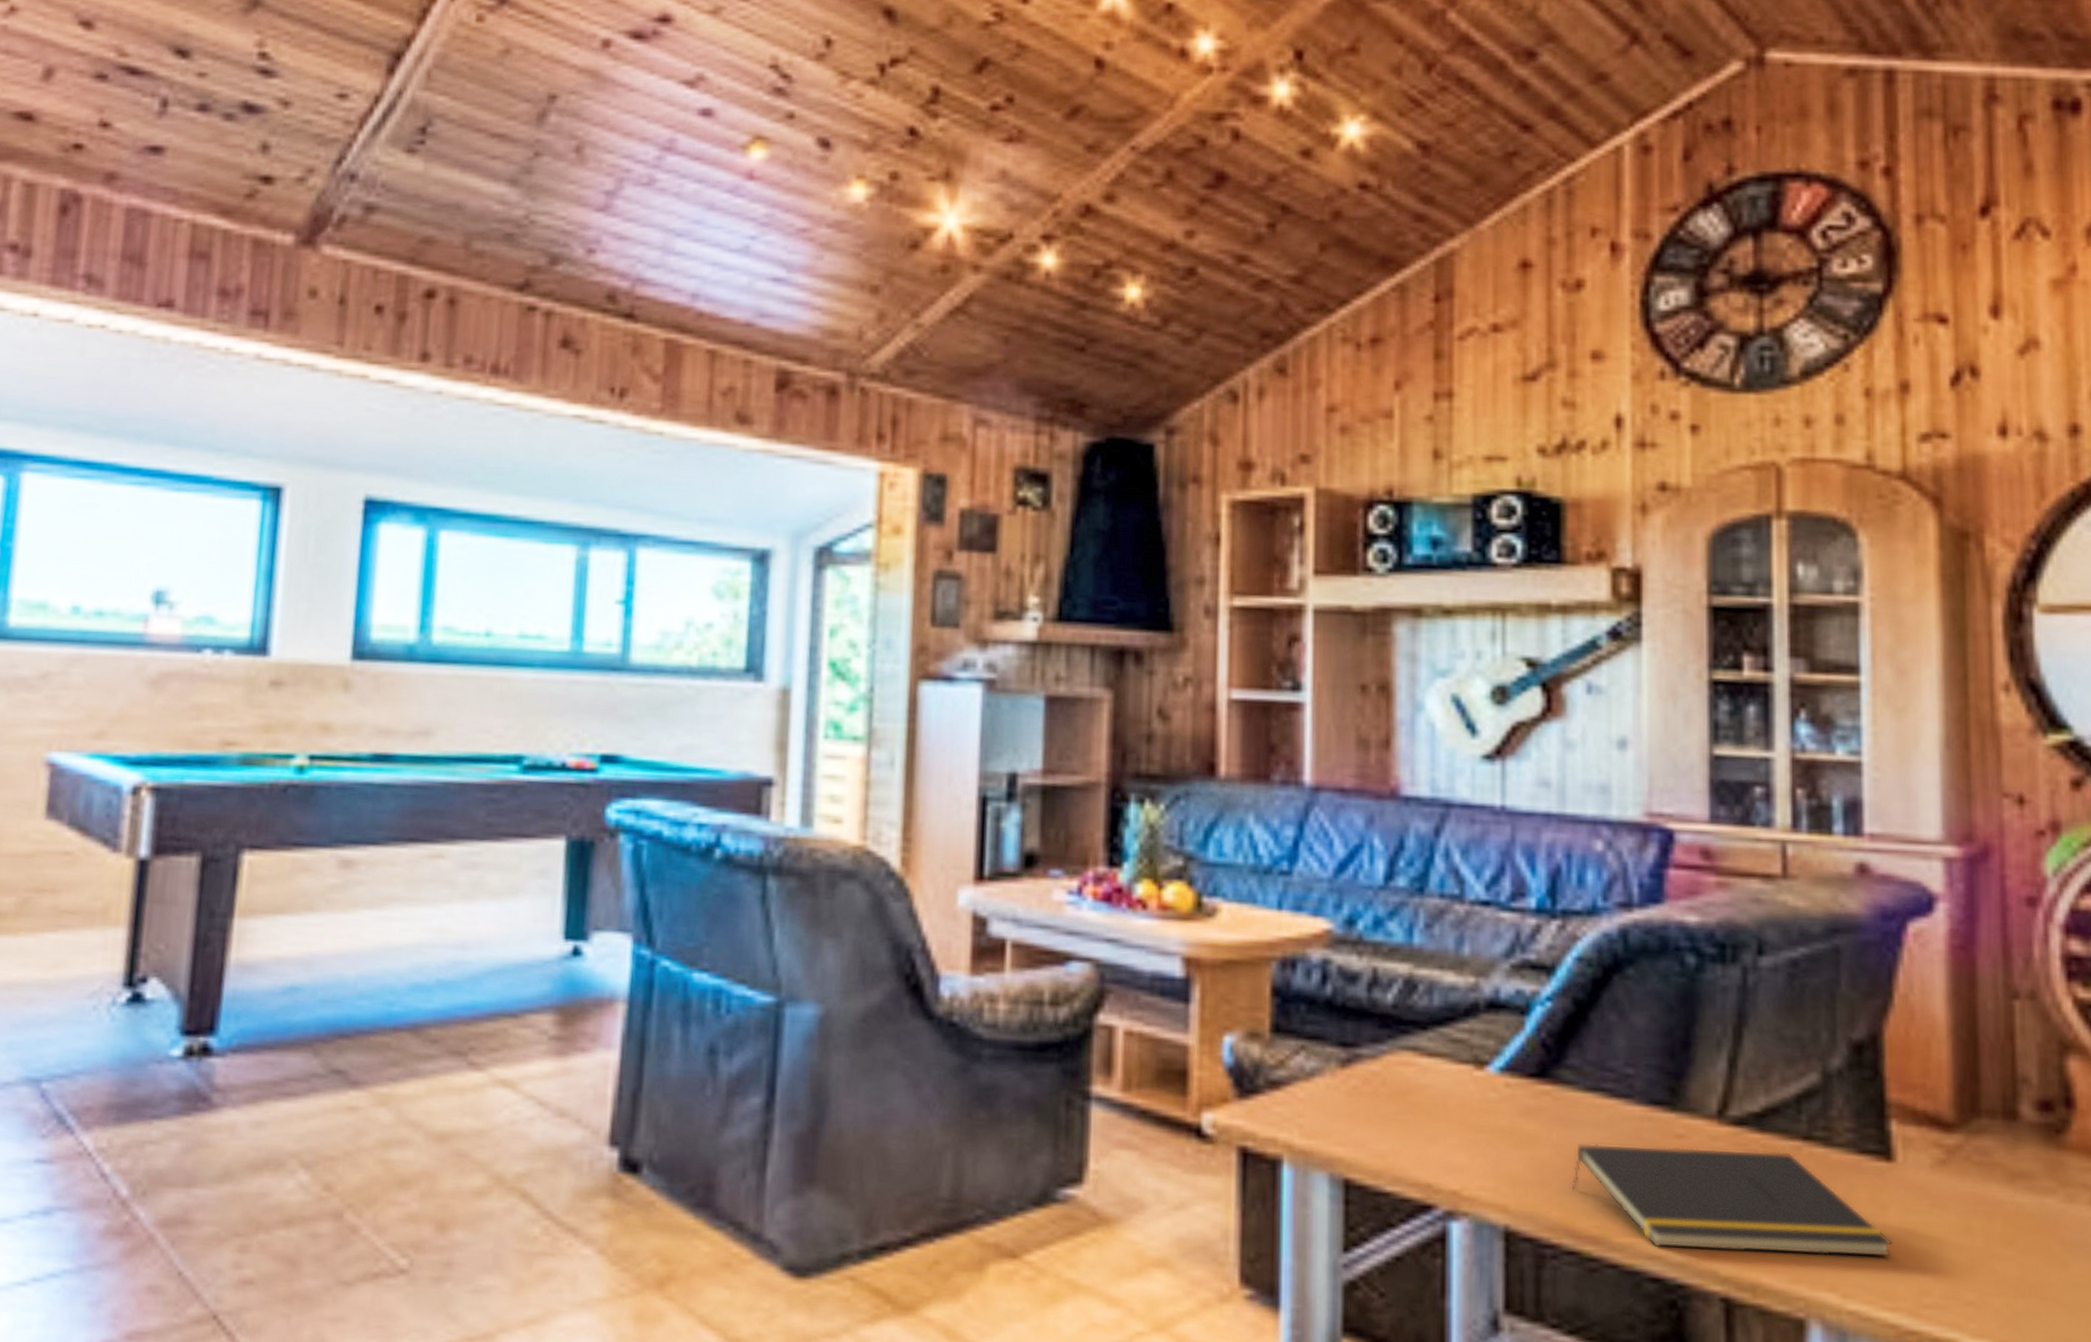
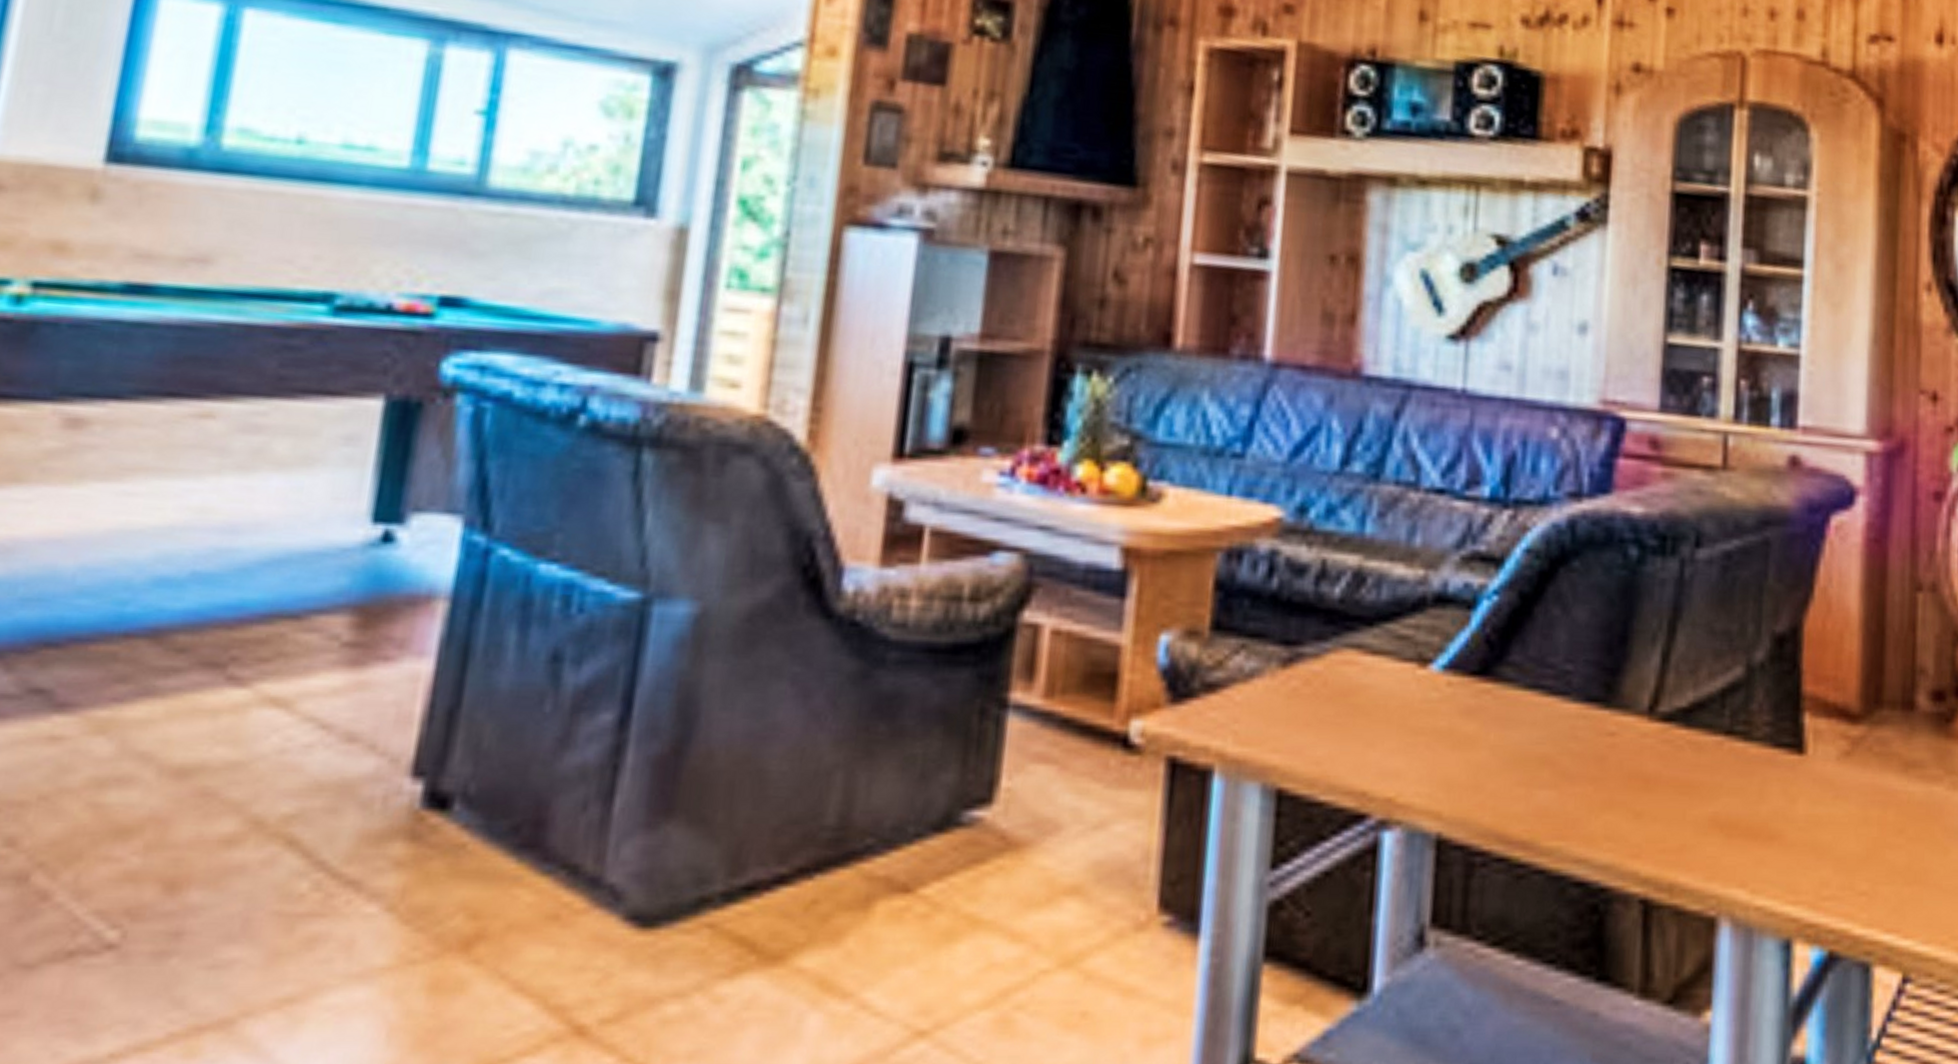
notepad: present [1572,1143,1893,1258] -> none [1506,744,1799,852]

